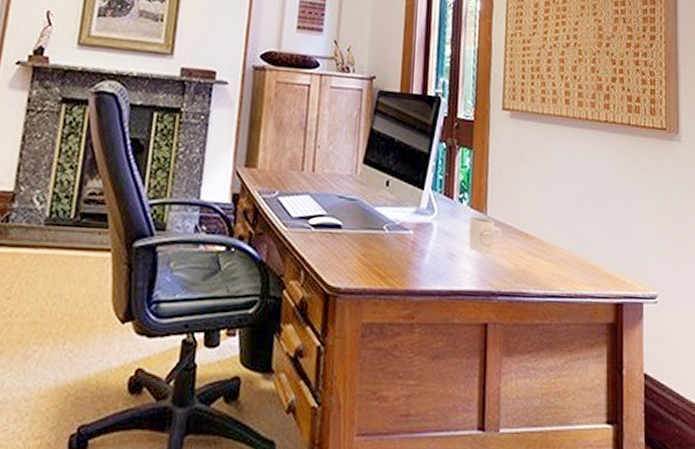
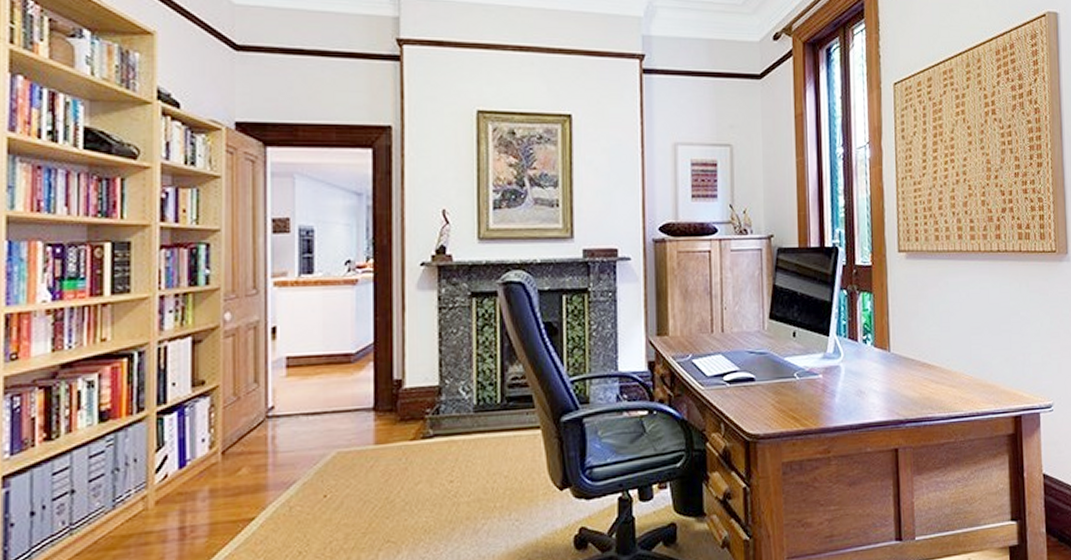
mug: present [468,216,502,254] -> none [874,354,906,387]

